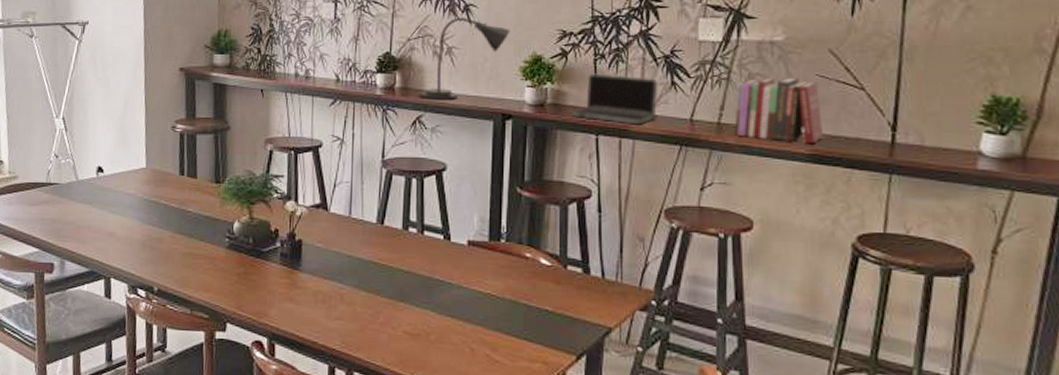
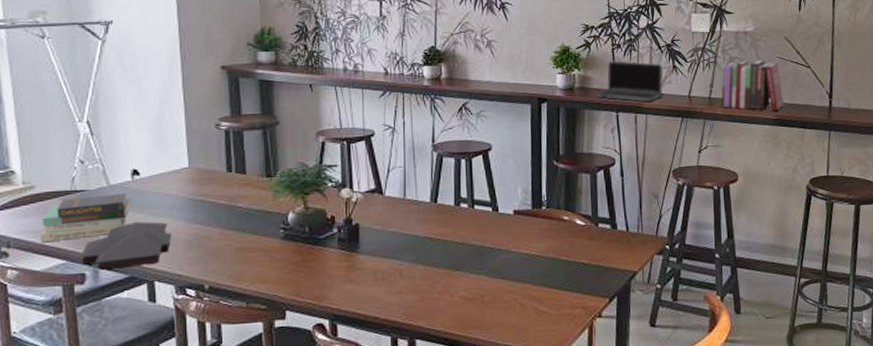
books: none [20,189,95,231] -> present [40,194,131,243]
papers: none [50,218,128,262] -> present [80,221,171,271]
desk lamp: present [417,17,511,101] -> none [462,14,542,89]

